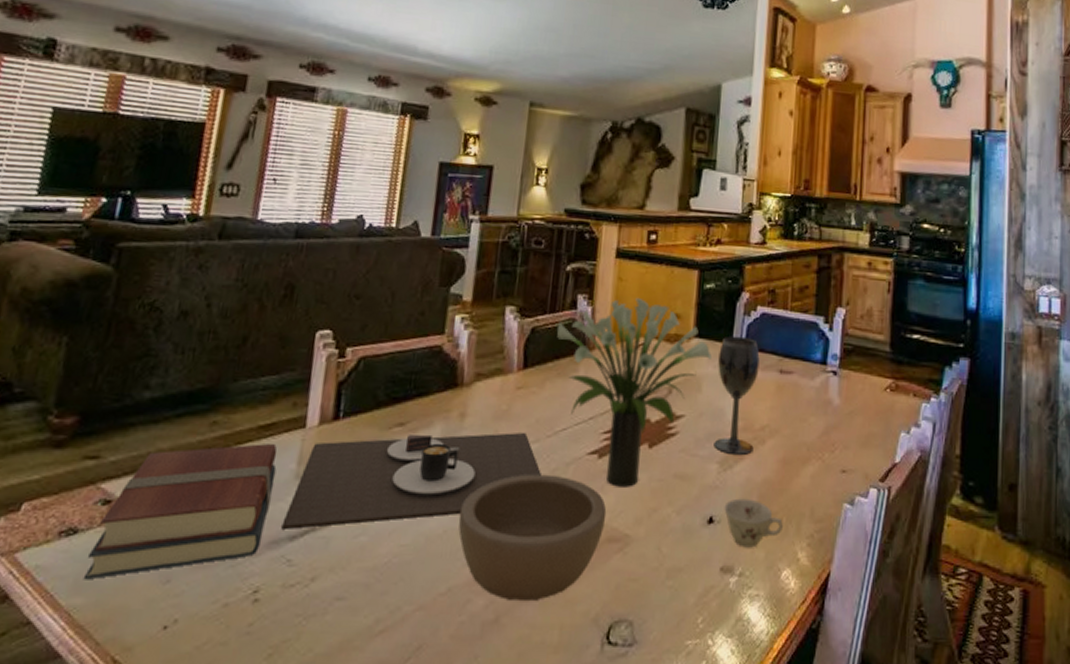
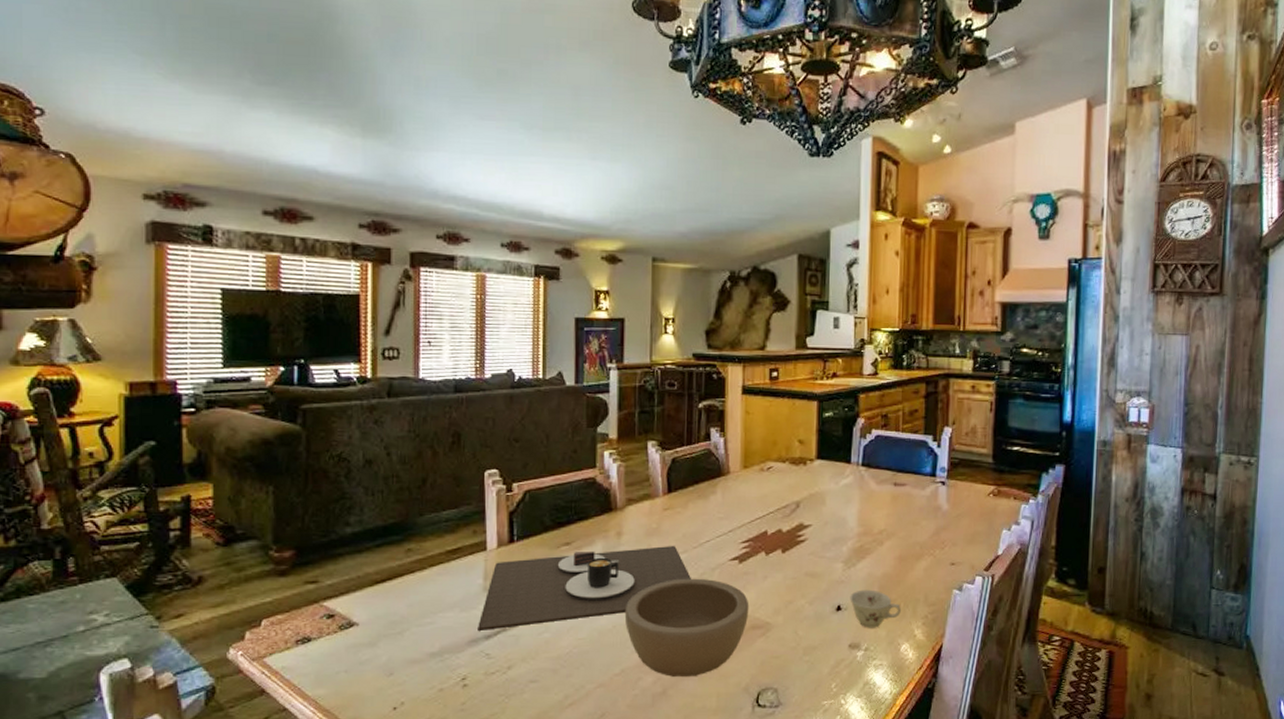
books: present [83,444,278,580] -> none [322,565,467,676]
flower arrangement: present [556,297,712,487] -> none [694,427,833,585]
wine glass: present [713,335,760,455] -> none [838,456,876,554]

